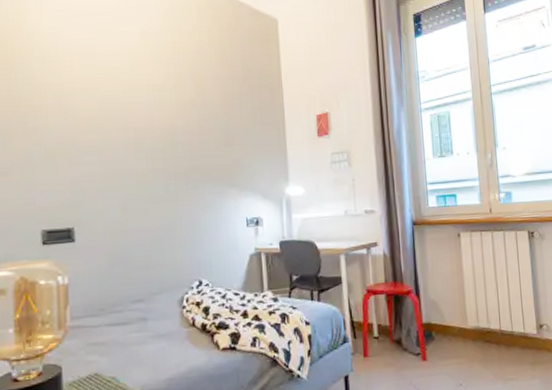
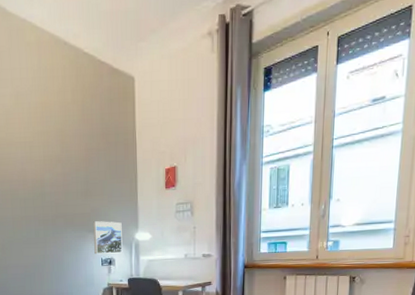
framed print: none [235,174,272,213] -> present [93,221,123,255]

